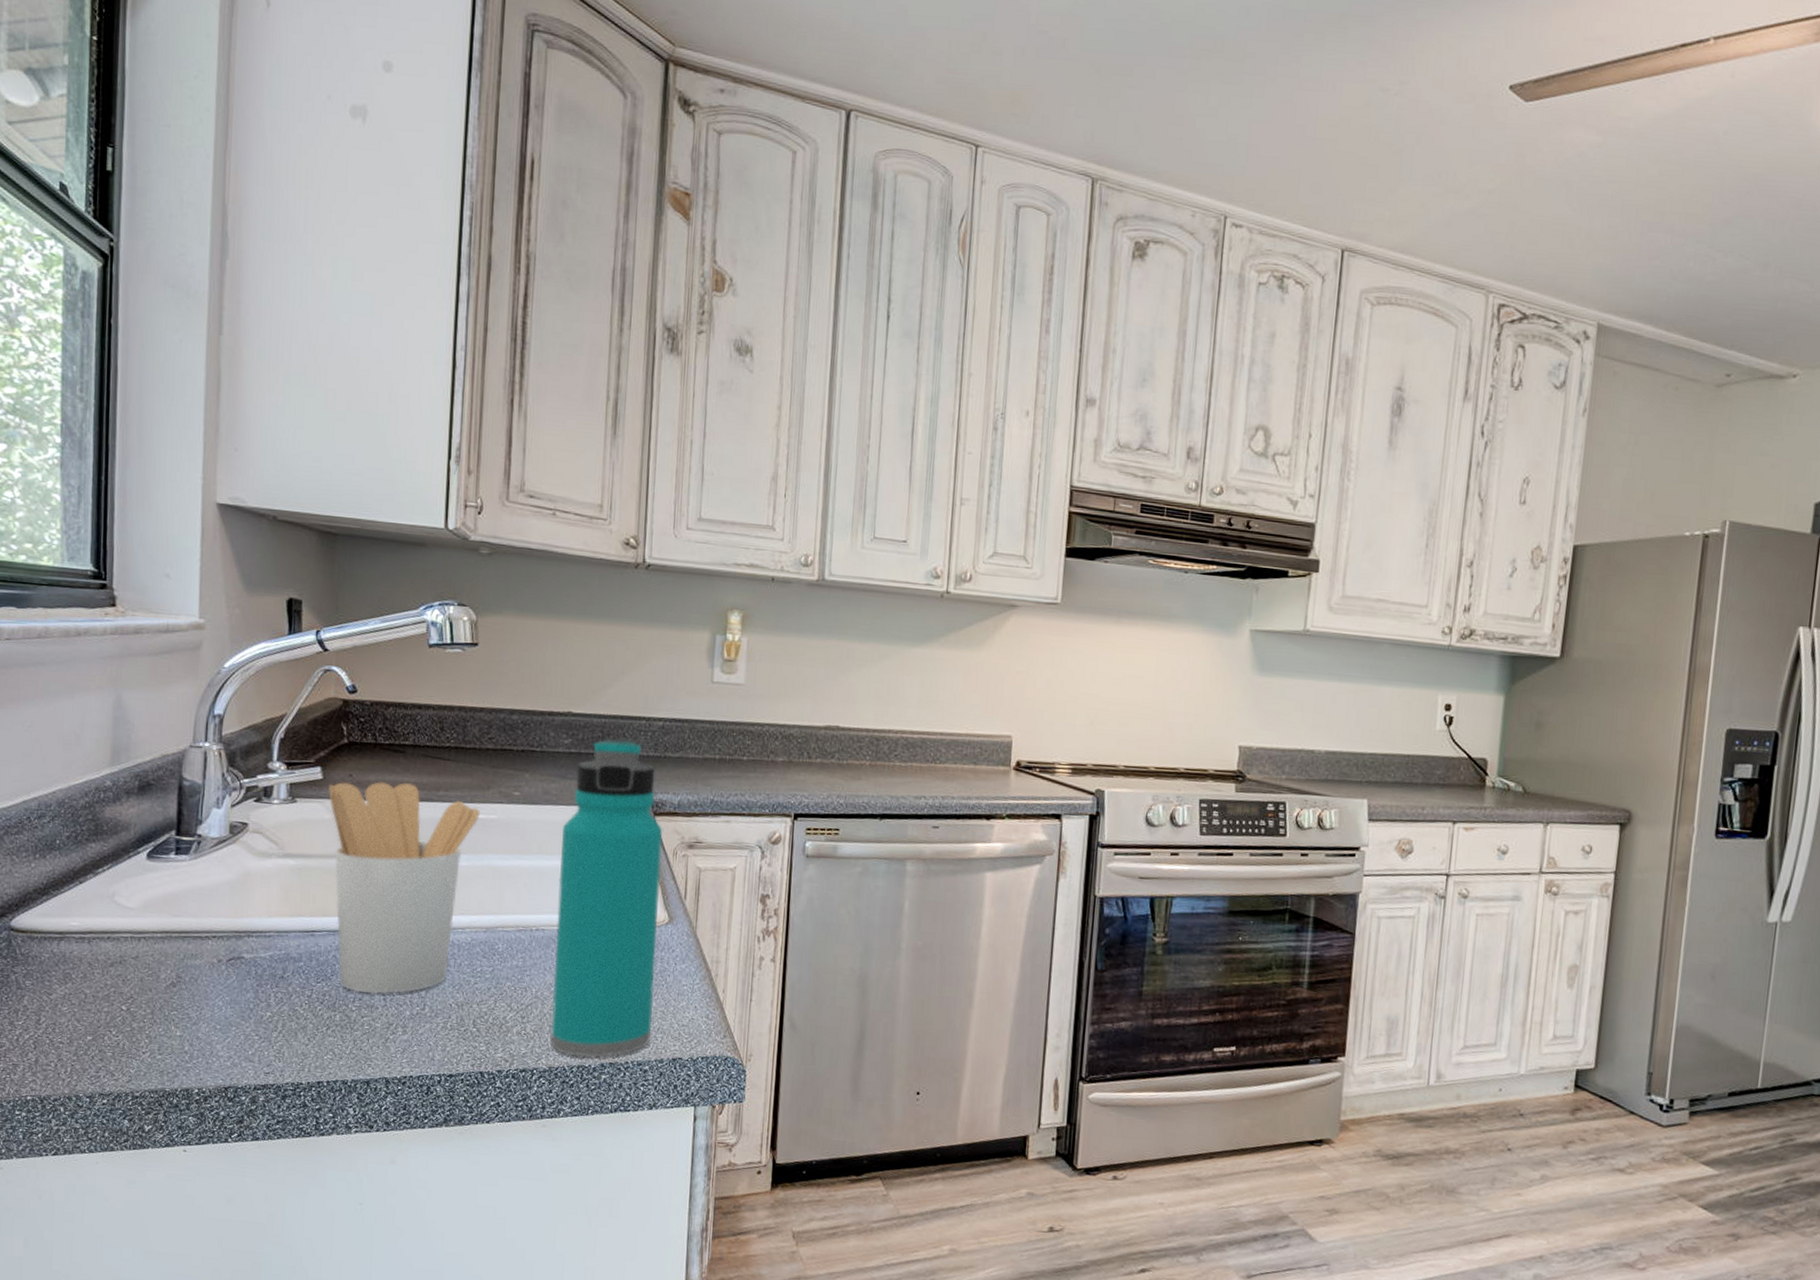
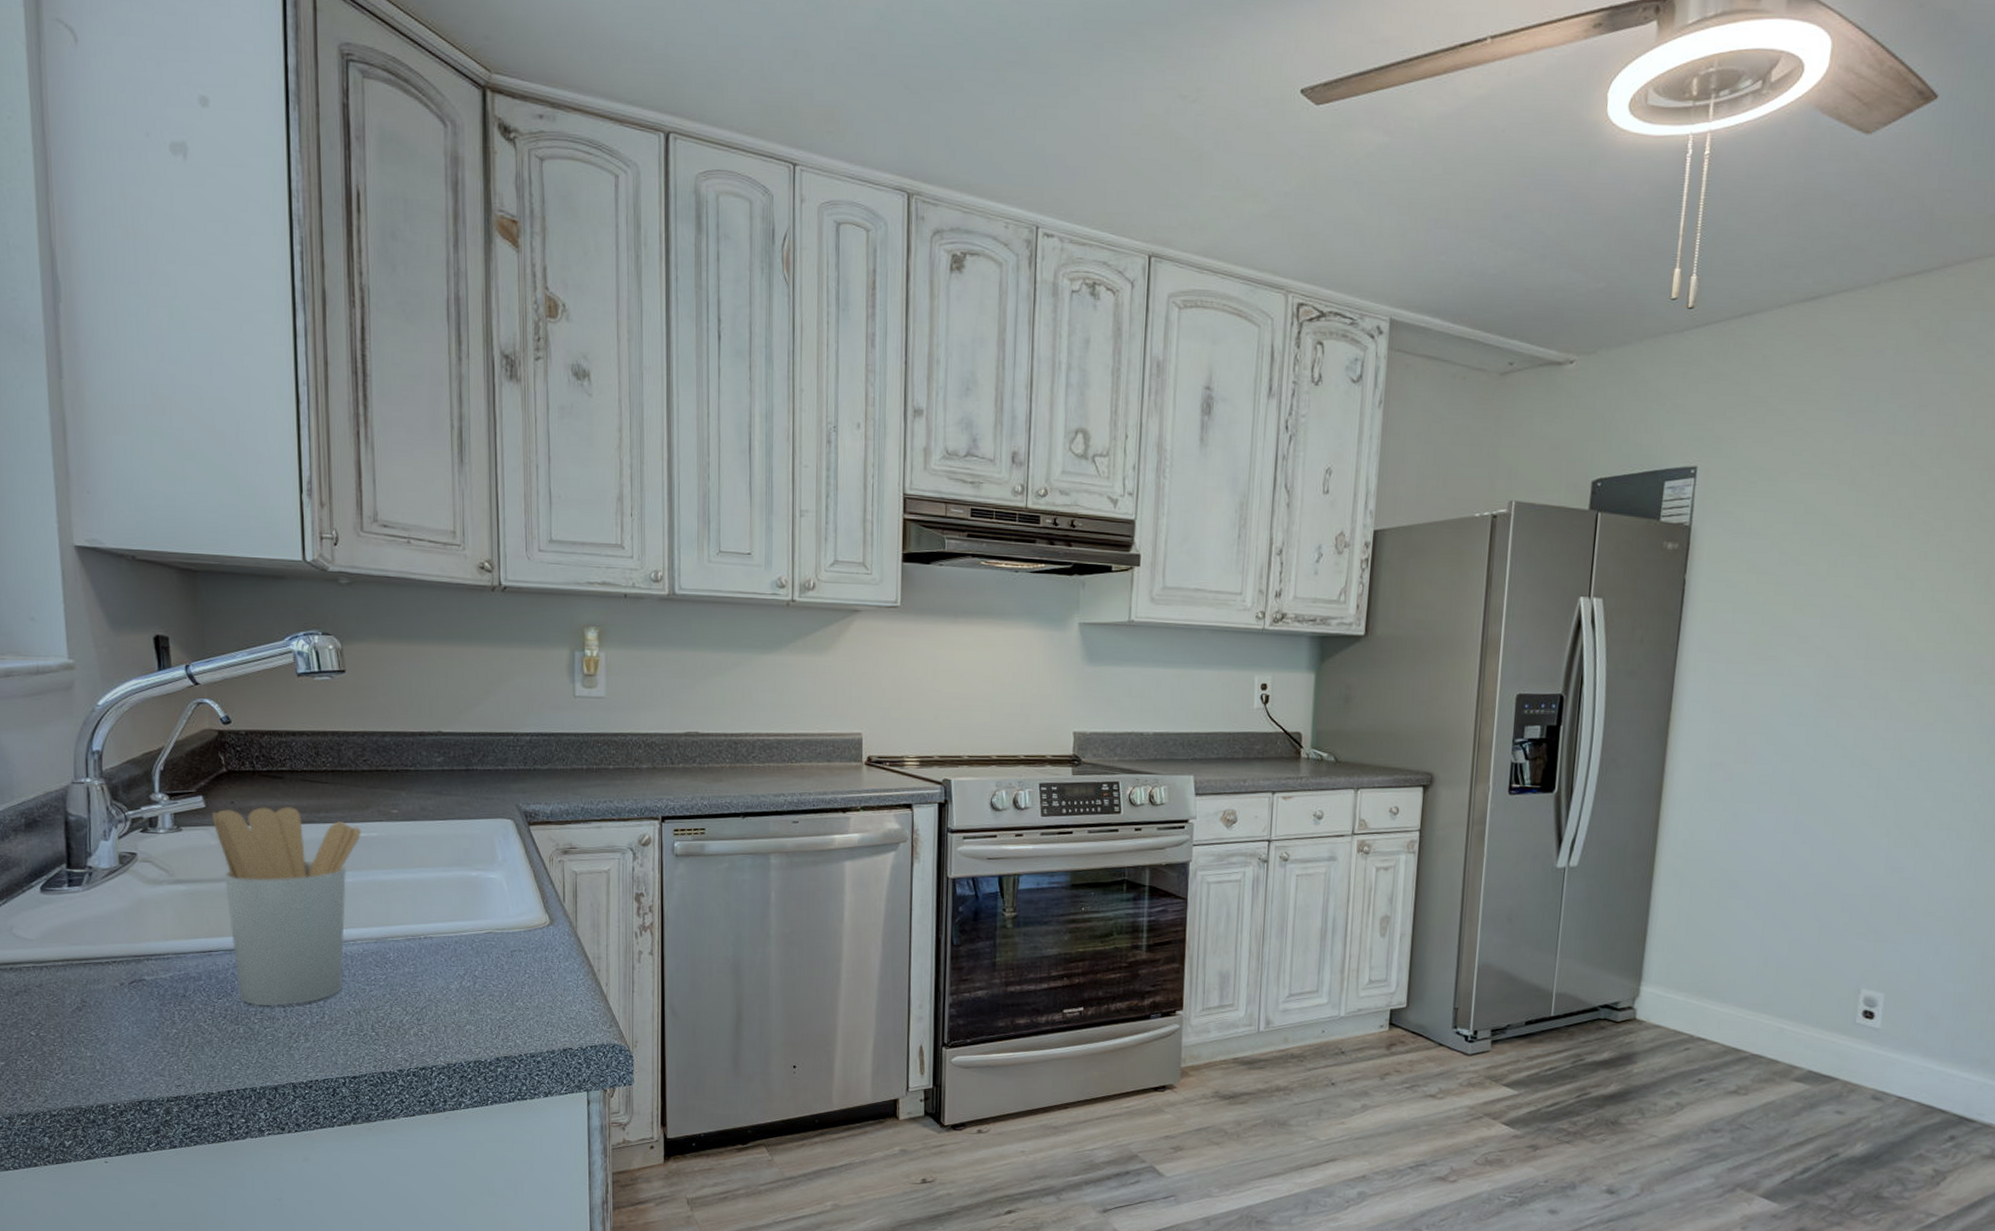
water bottle: present [550,738,663,1057] -> none [442,754,542,1053]

